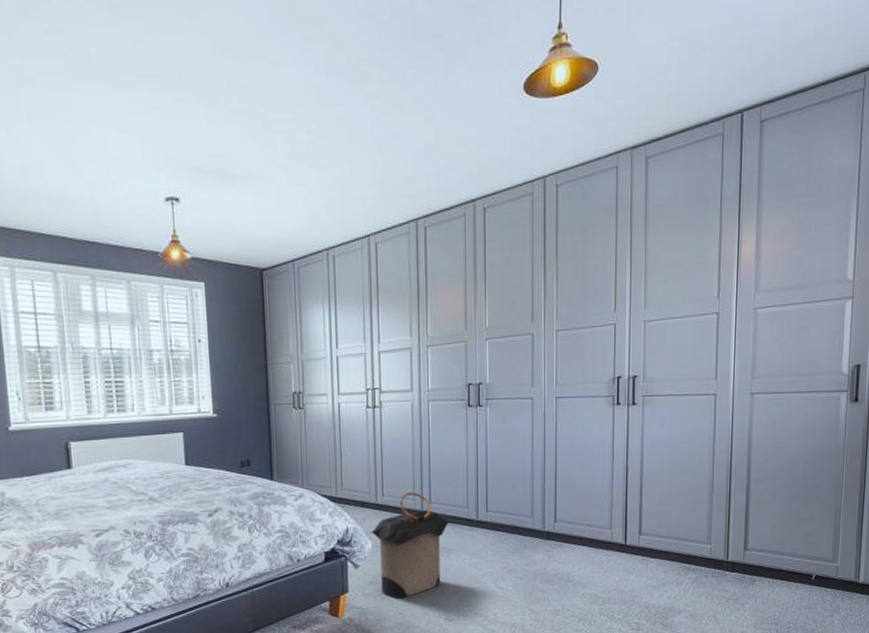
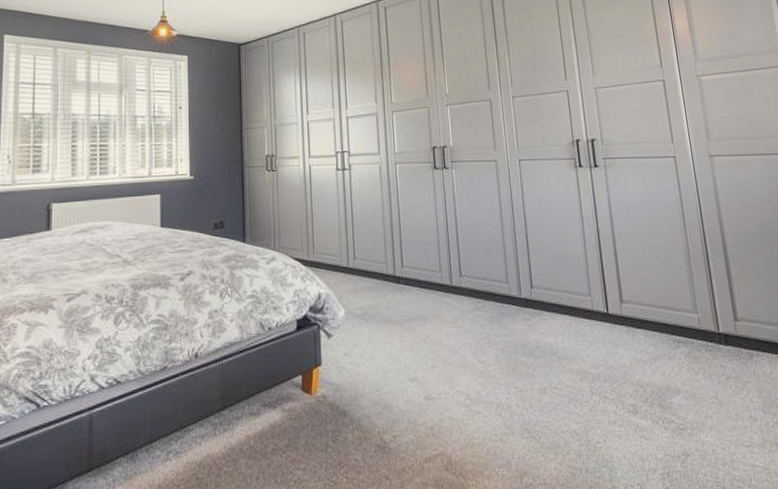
laundry hamper: present [370,491,449,599] -> none [342,255,423,373]

